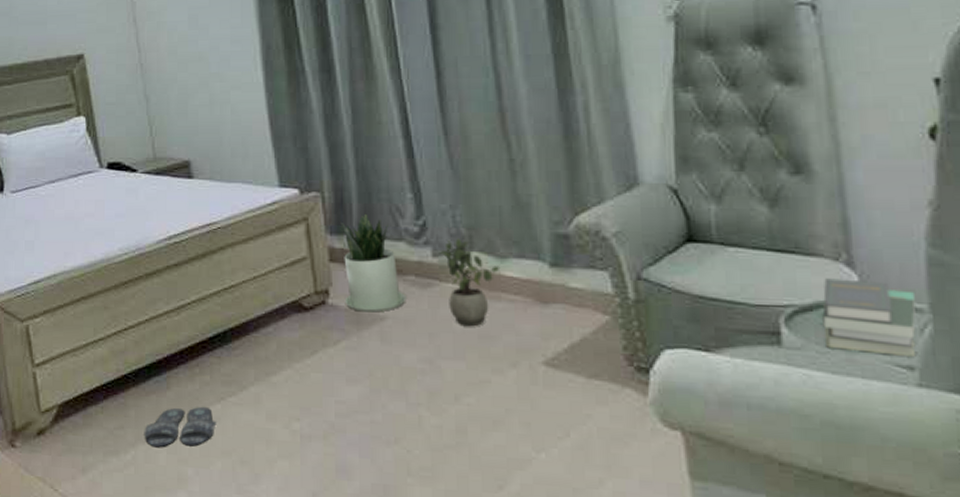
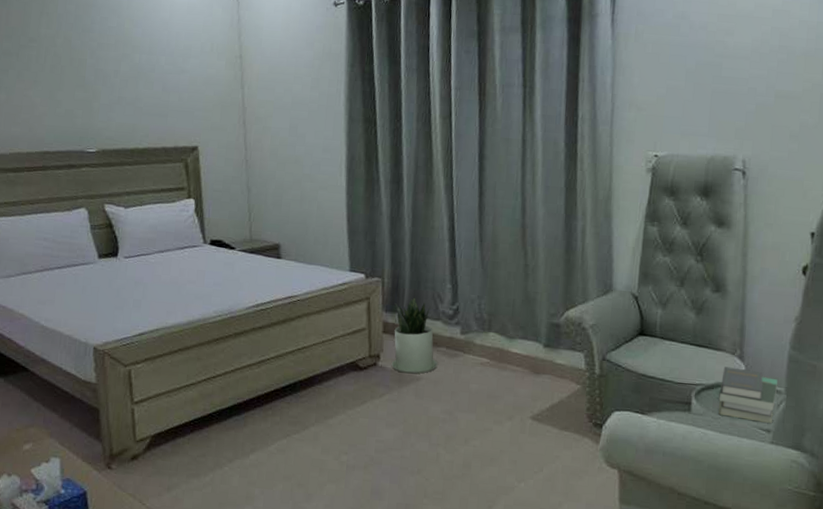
slippers: present [144,406,217,448] -> none [221,440,282,473]
potted plant: present [440,238,501,327] -> none [466,321,509,389]

